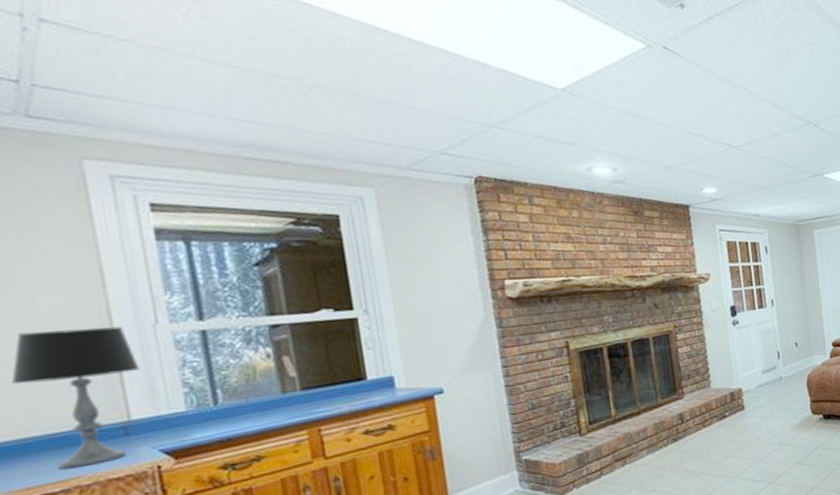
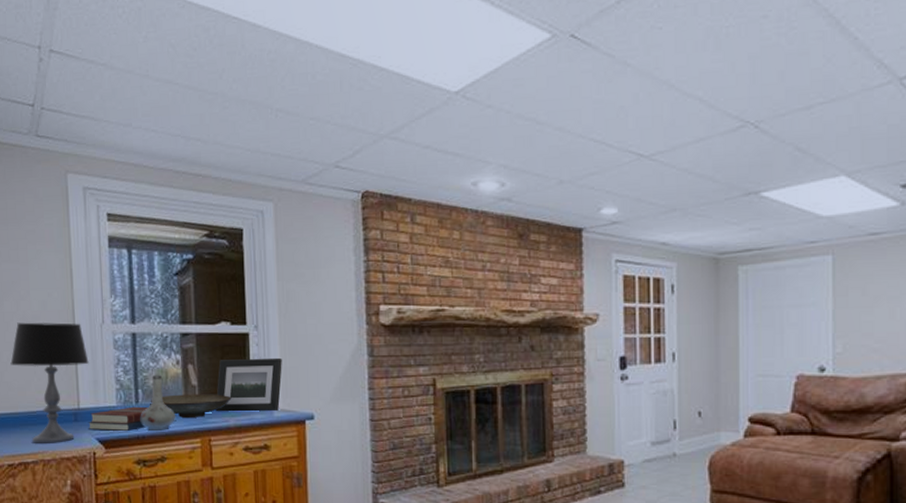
books: none [144,407,234,442] -> present [87,406,149,431]
vase: none [221,371,273,433] -> present [140,375,176,432]
decorative bowl: none [235,382,343,412] -> present [151,394,232,418]
picture frame: none [323,338,403,401] -> present [215,357,282,412]

